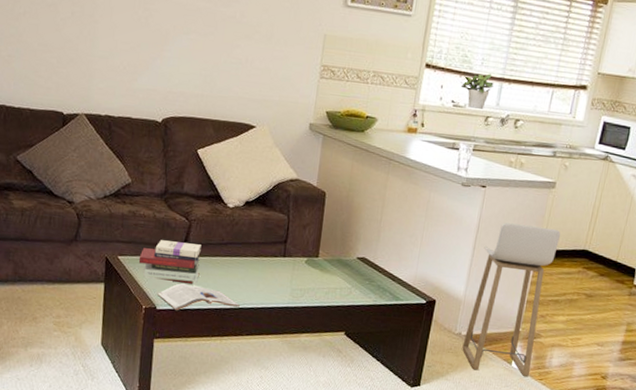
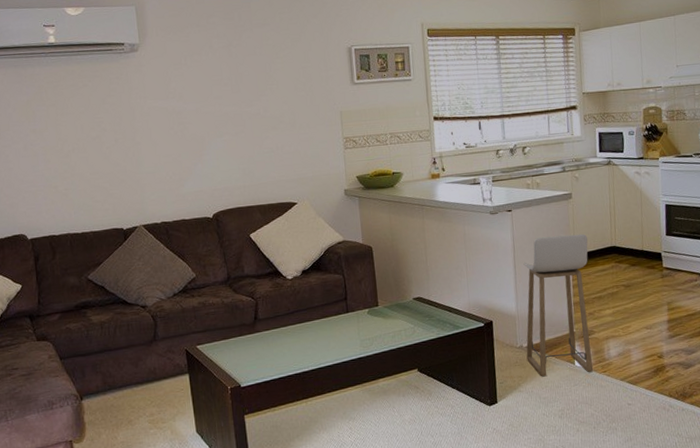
books: present [138,240,202,285] -> none [216,318,274,360]
magazine: present [157,283,240,311] -> none [239,356,317,385]
potted plant: present [460,74,494,109] -> none [467,113,496,146]

